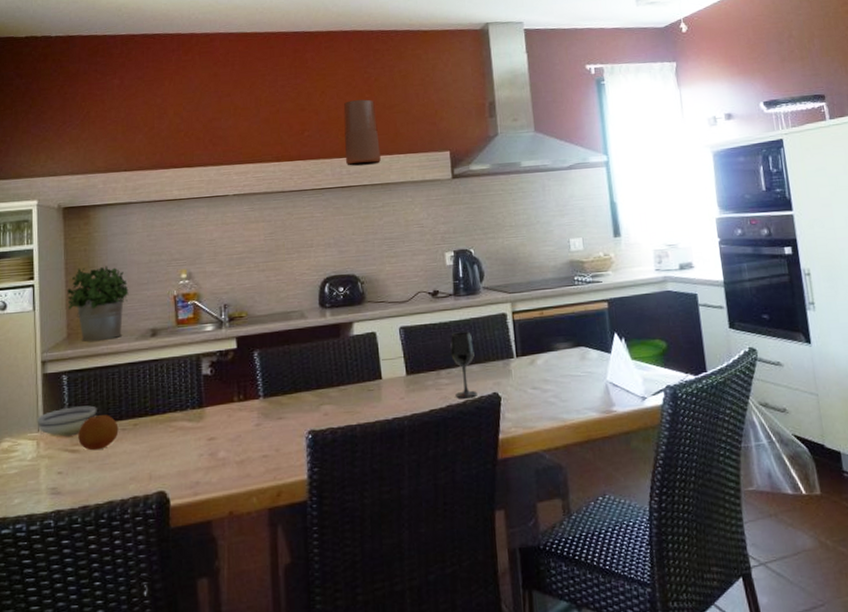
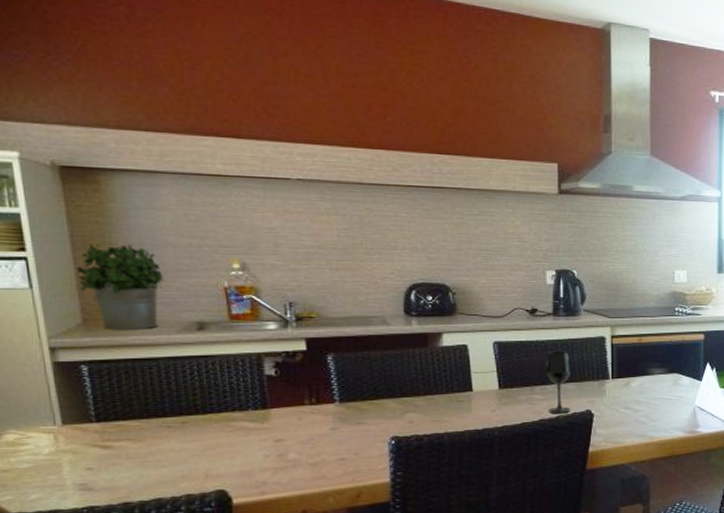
bowl: present [37,405,97,437] -> none [51,400,133,432]
fruit: present [78,415,119,451] -> none [109,411,163,447]
vase: present [343,99,381,167] -> none [435,87,479,167]

